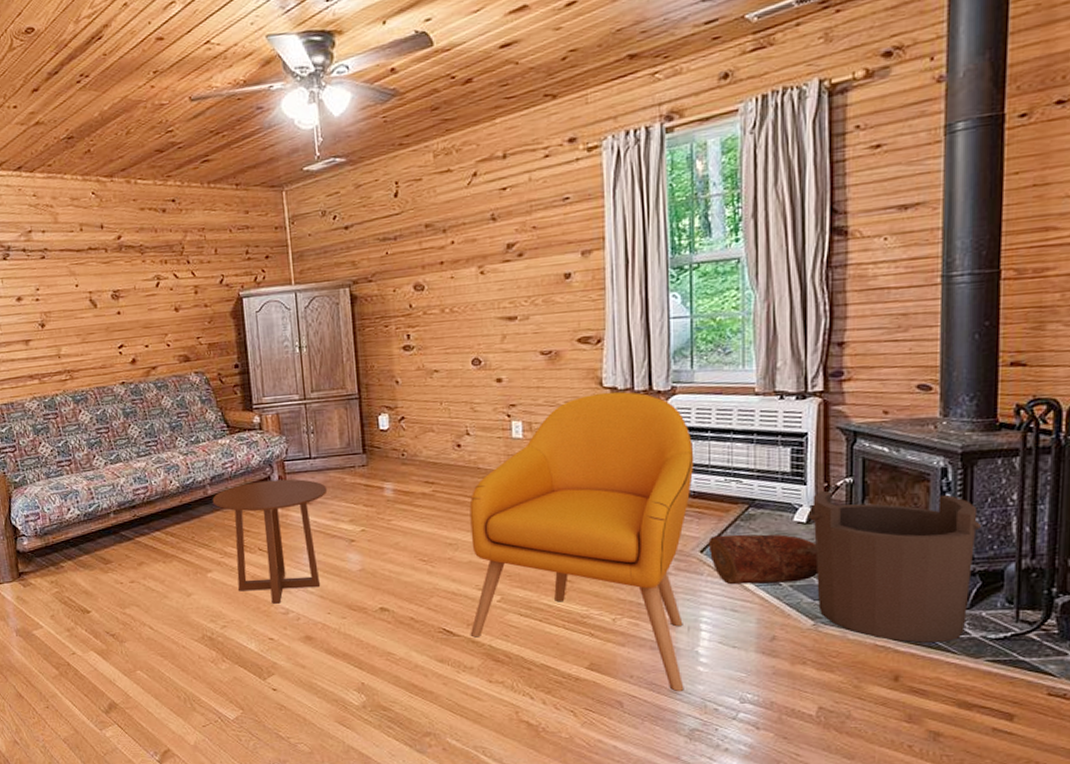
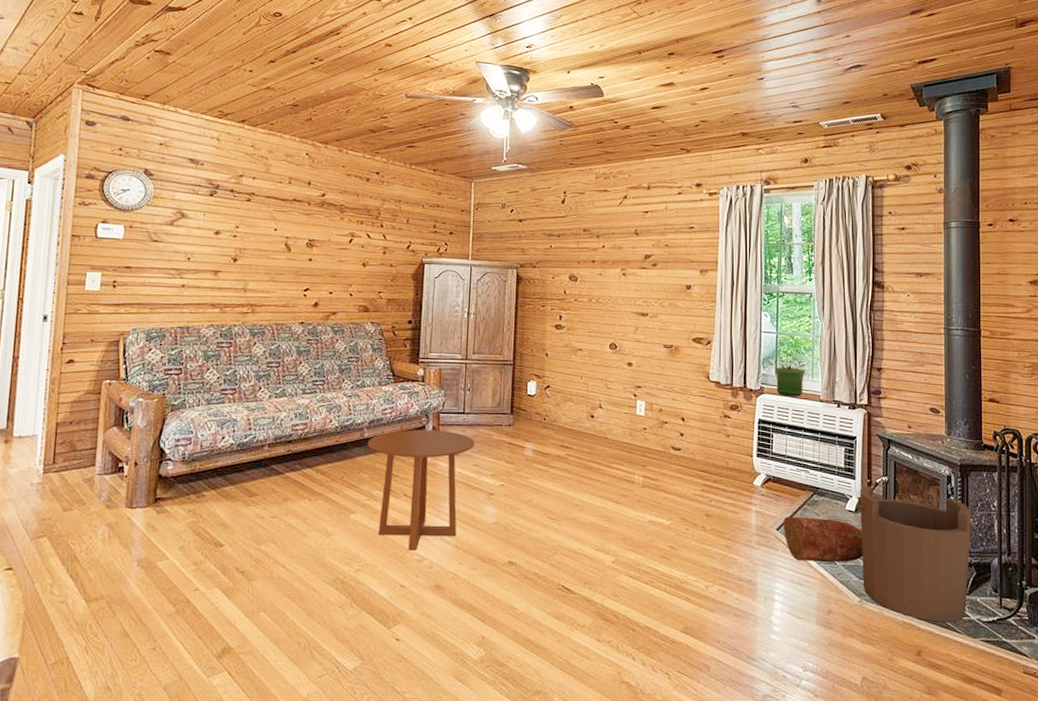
armchair: present [469,391,694,692] -> none [585,385,775,659]
planter: none [690,353,740,394] -> present [774,364,810,397]

